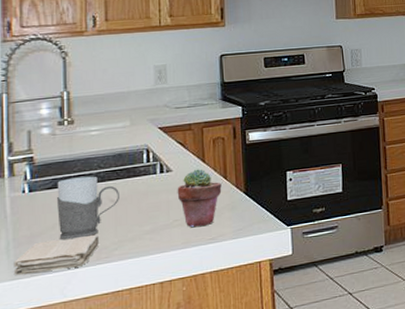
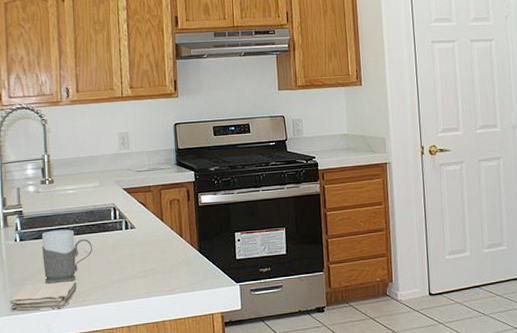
potted succulent: present [177,169,222,227] -> none [140,227,178,279]

